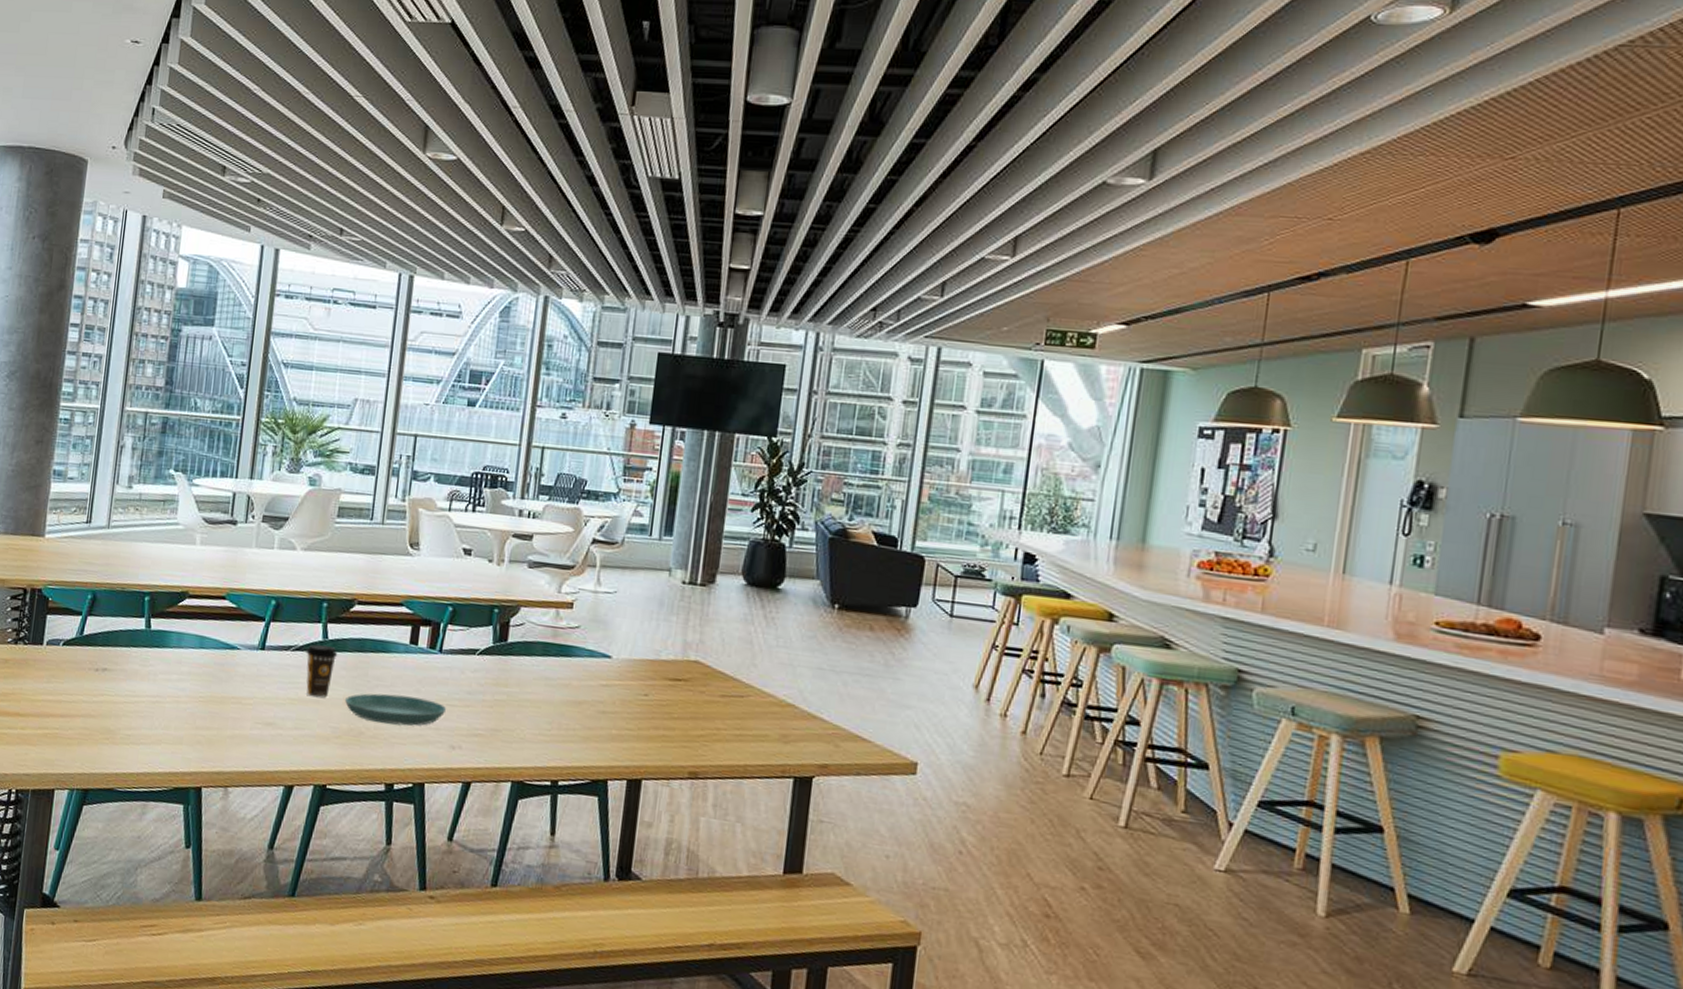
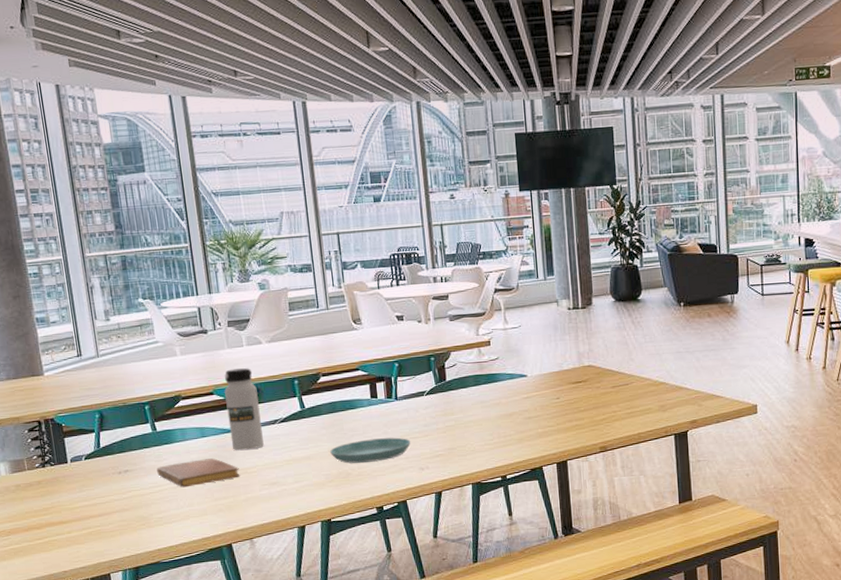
notebook: none [138,672,233,707] -> present [157,458,240,488]
water bottle: none [231,573,277,676] -> present [224,368,264,451]
coffee cup: present [306,644,338,698] -> none [290,413,316,455]

